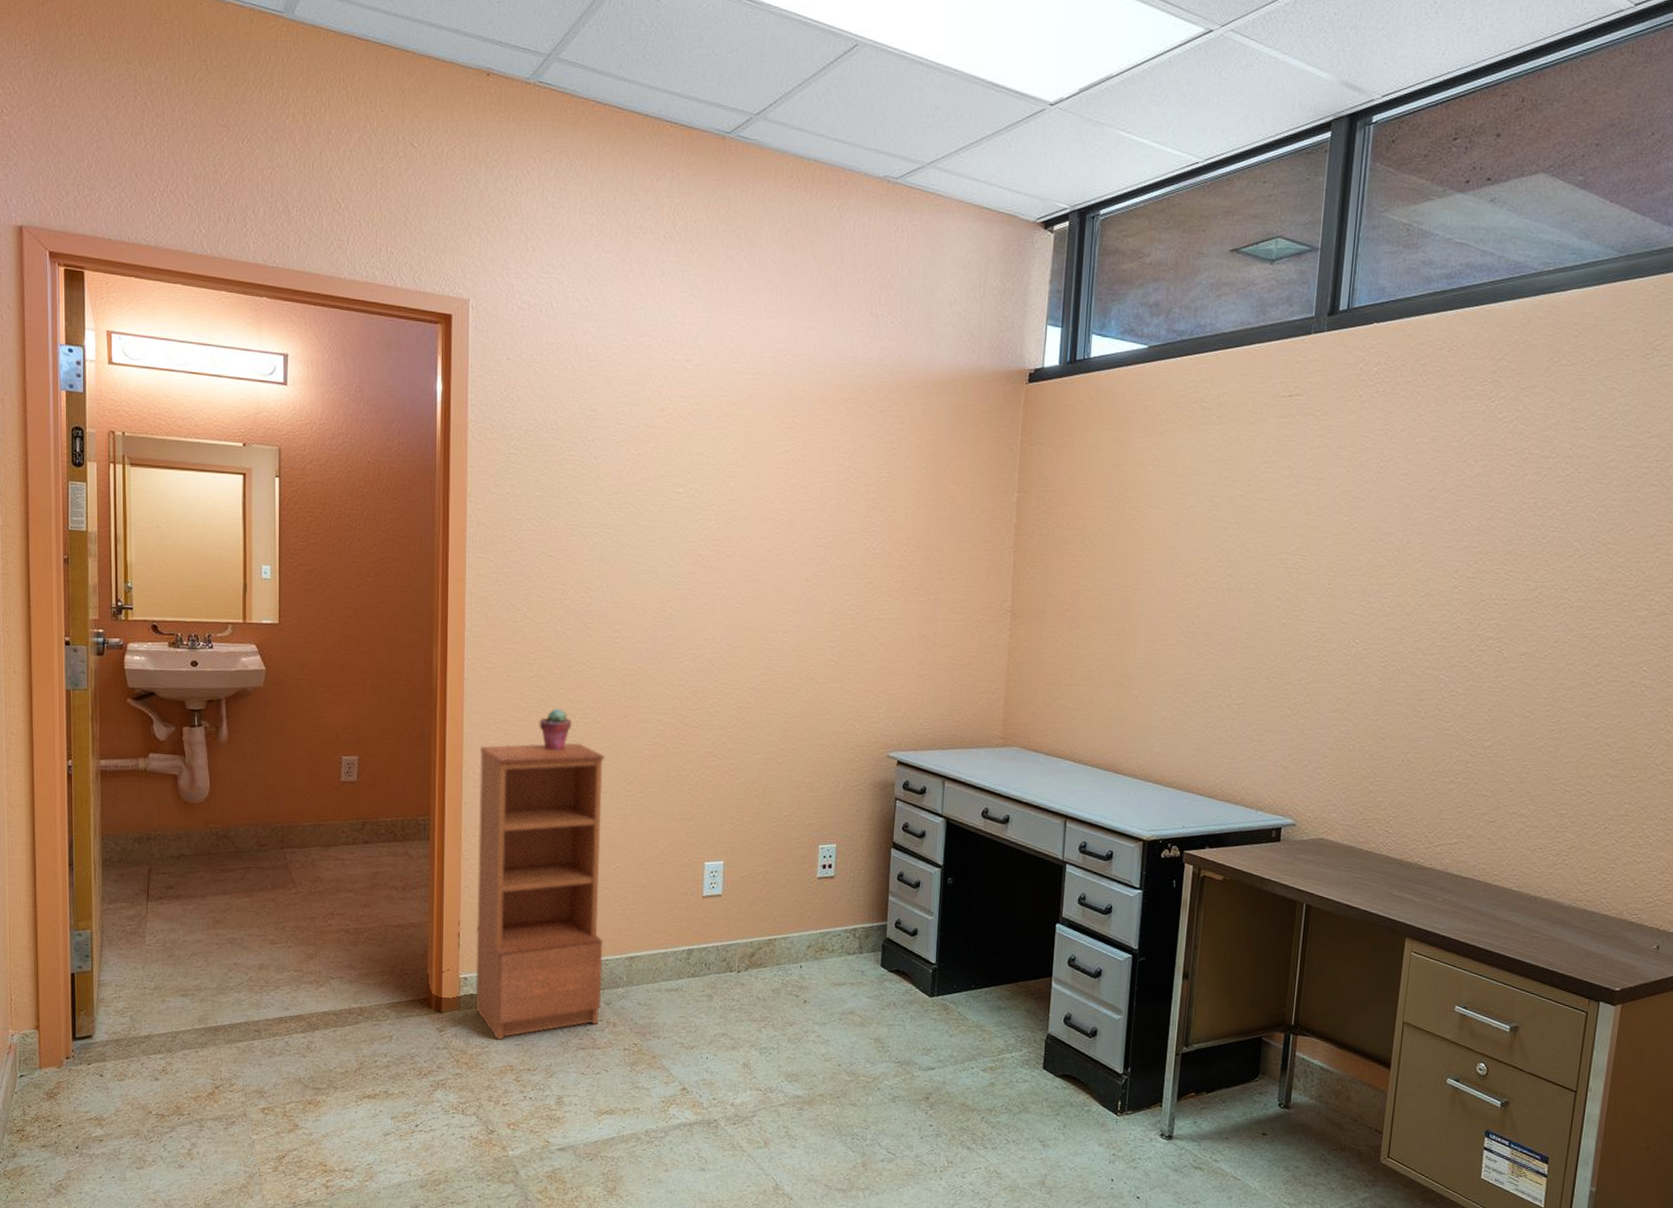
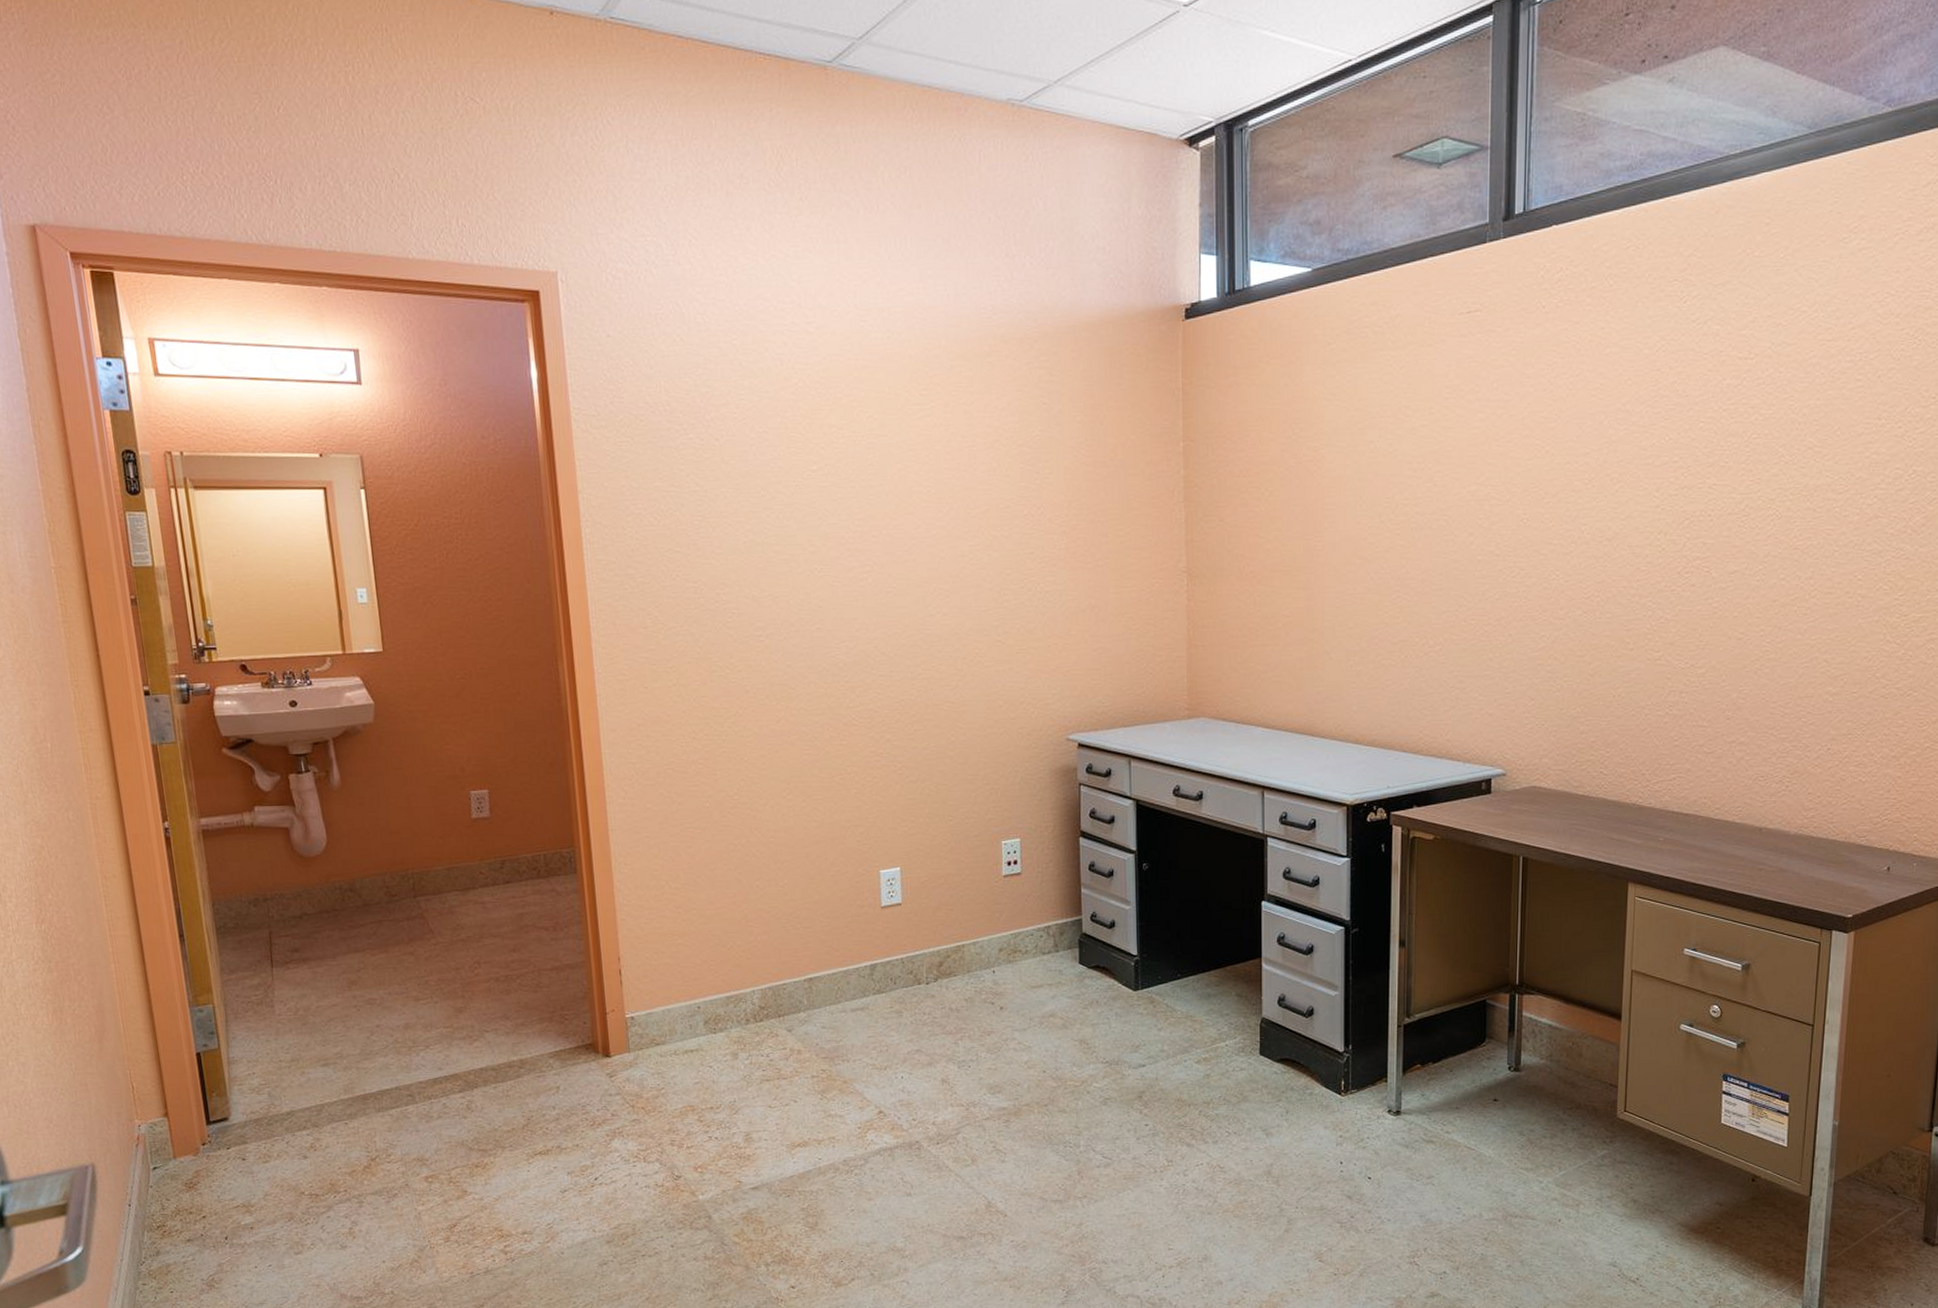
bookcase: present [475,742,604,1040] -> none [623,754,783,1080]
potted succulent: present [539,708,572,751] -> none [684,718,721,765]

